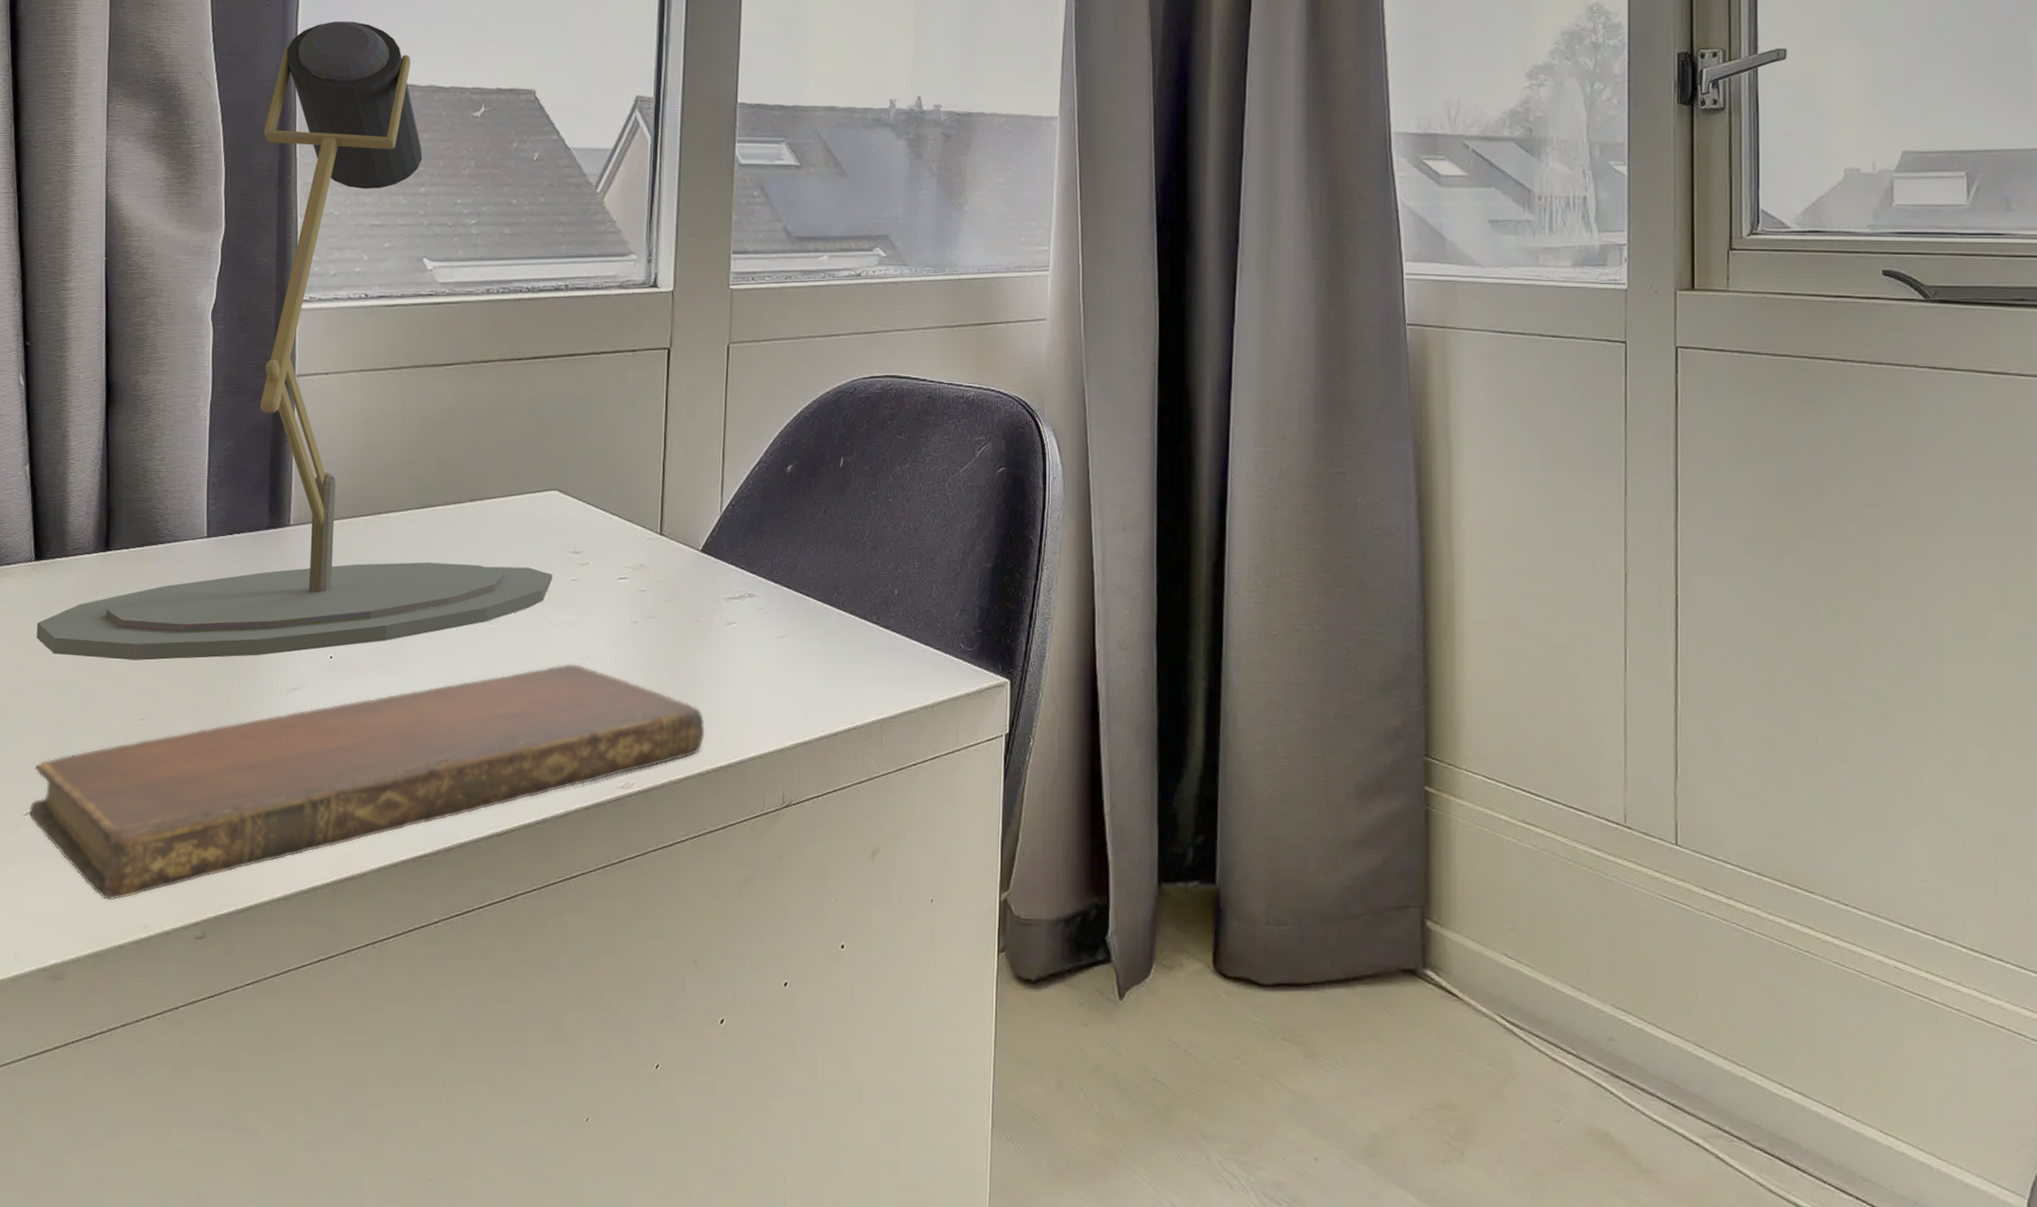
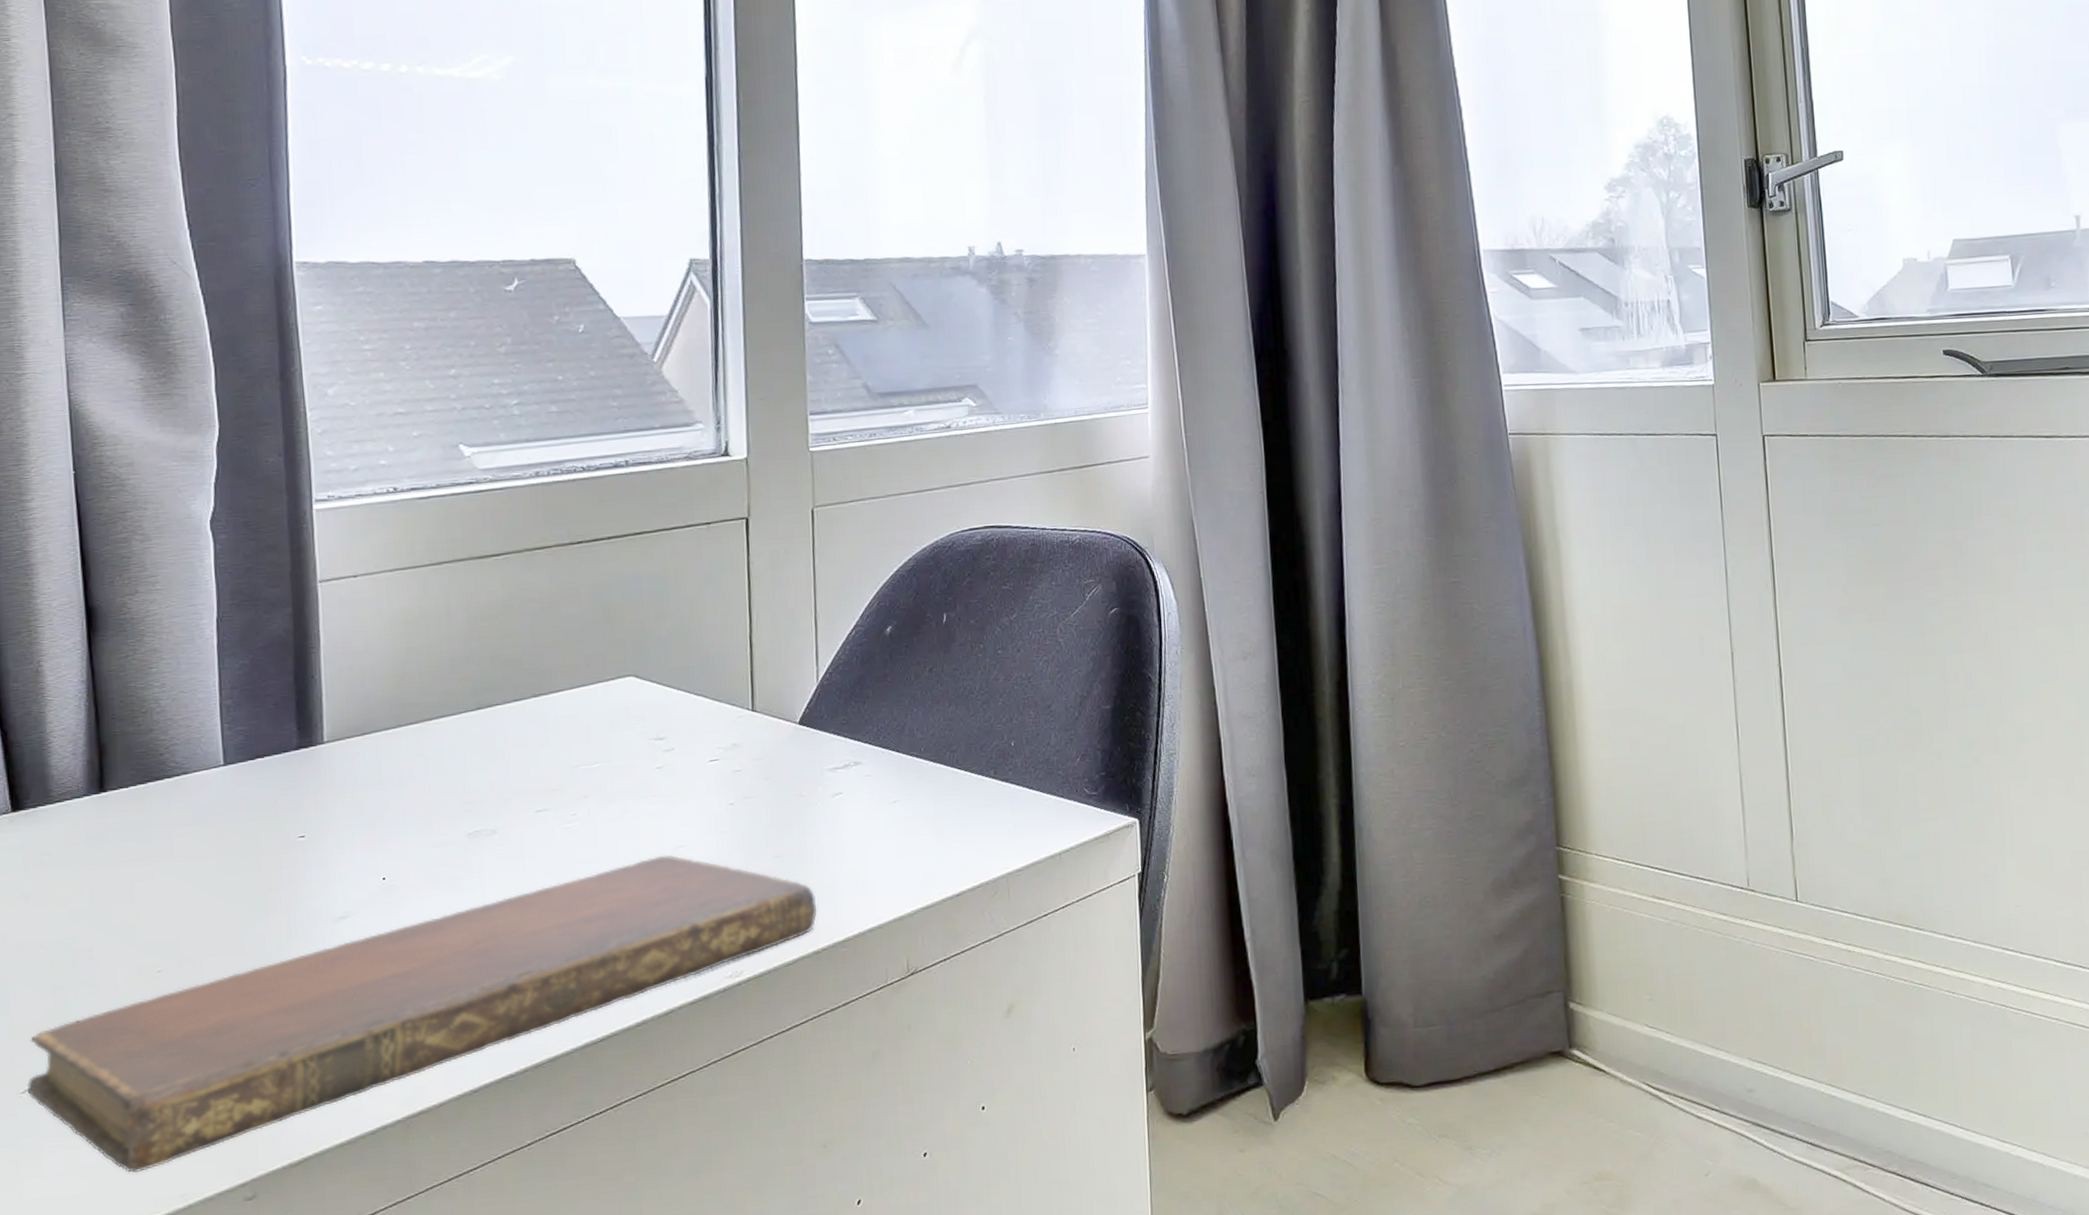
desk lamp: present [36,21,553,661] -> none [19,197,635,913]

